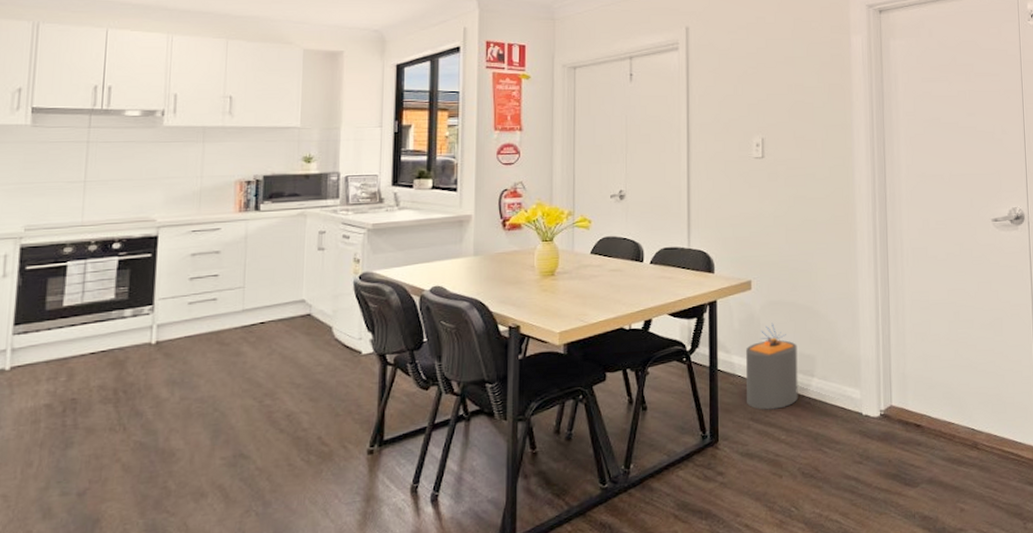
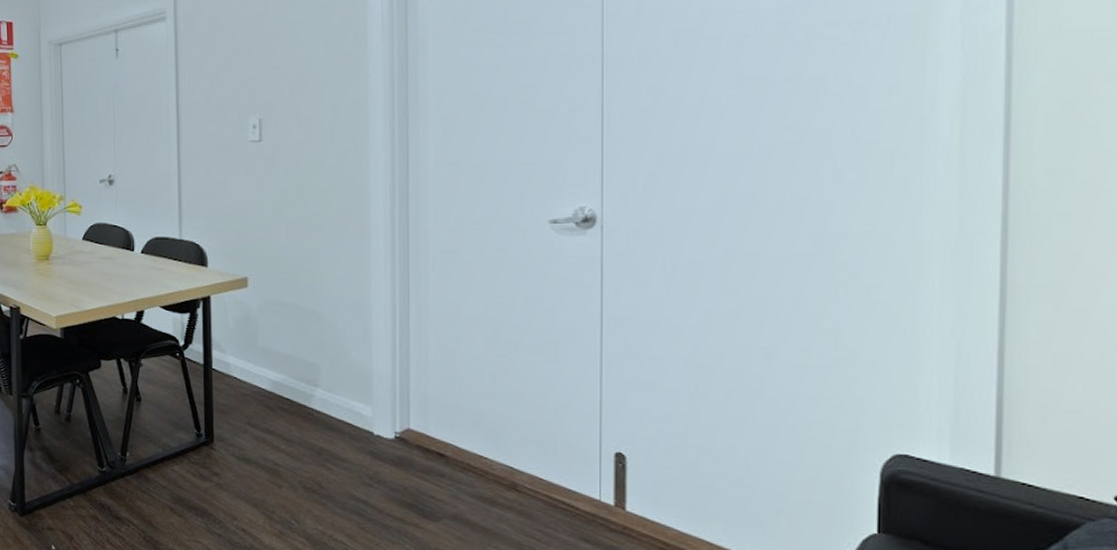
trash can: present [746,323,798,410] -> none [242,324,300,417]

